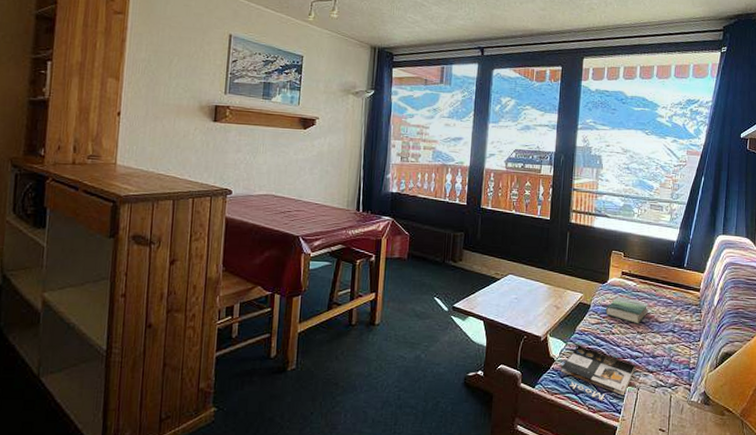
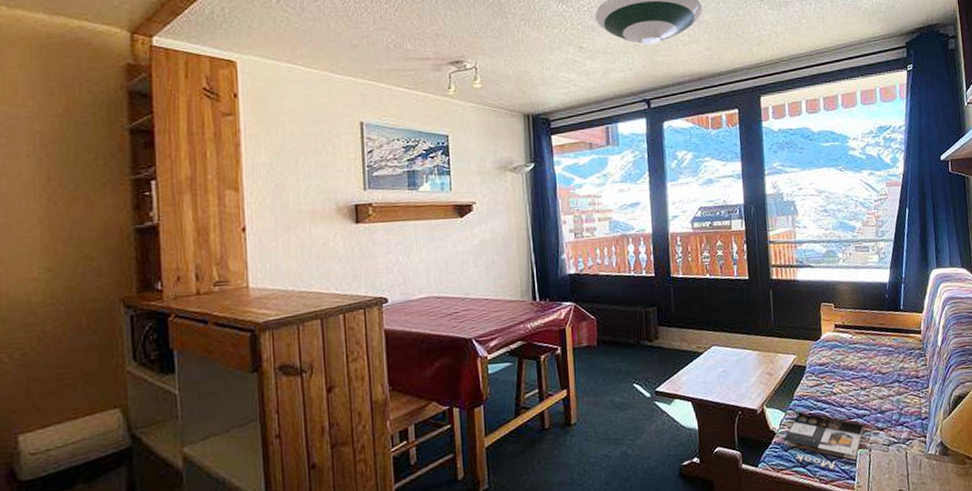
book: present [605,296,649,324] -> none [822,352,869,380]

